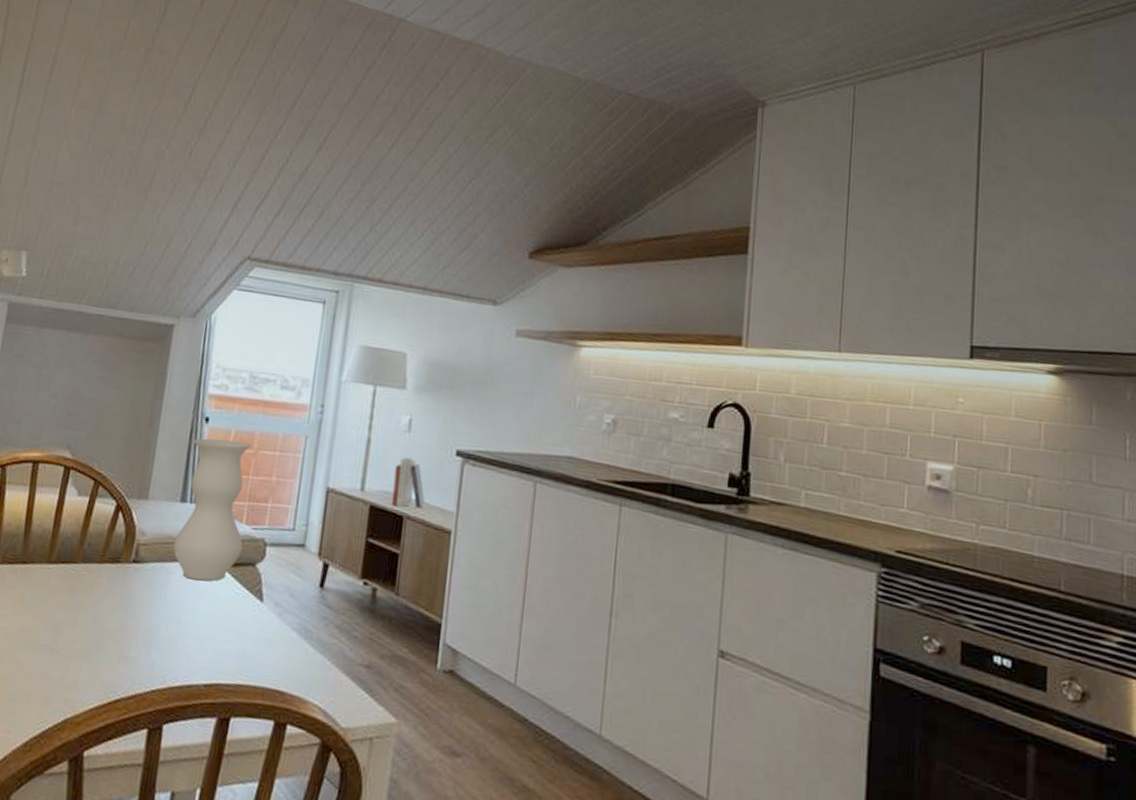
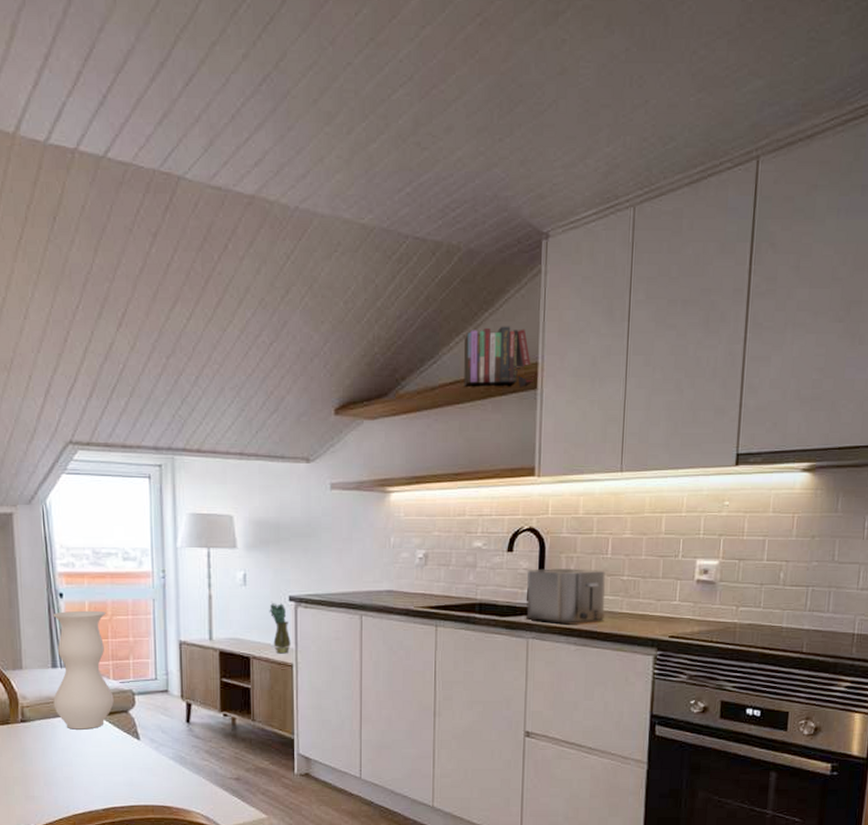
books: present [391,457,425,508] -> none [237,607,267,649]
vase: none [432,453,453,518] -> present [269,601,291,654]
books: none [669,186,744,251] -> present [463,326,533,388]
toaster: none [726,451,820,524] -> present [526,568,605,625]

